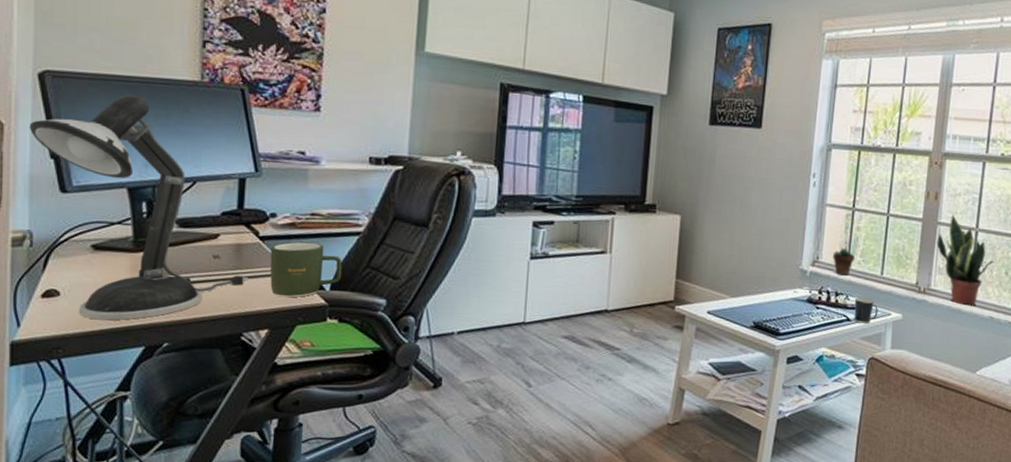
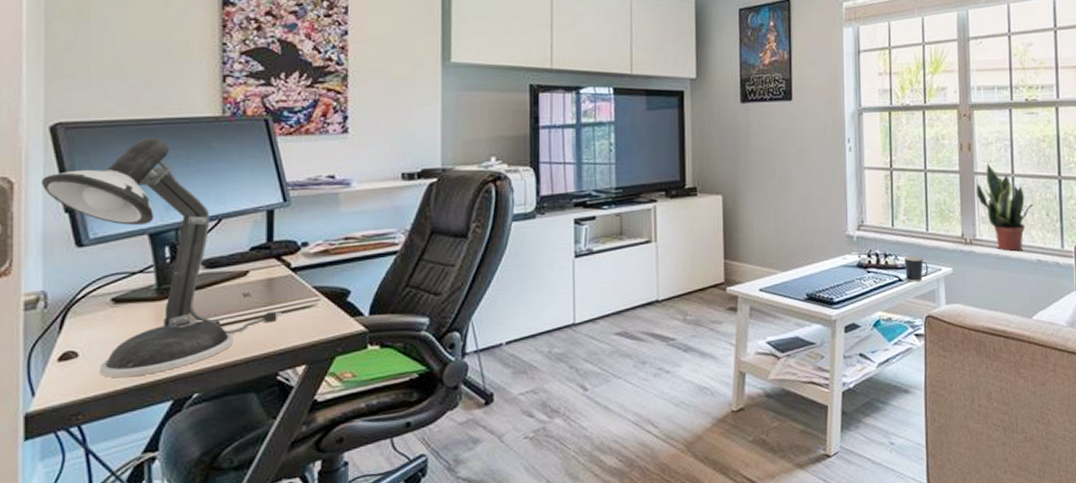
mug: present [270,242,343,298] -> none [303,267,381,330]
succulent plant: present [833,240,855,276] -> none [877,201,899,236]

